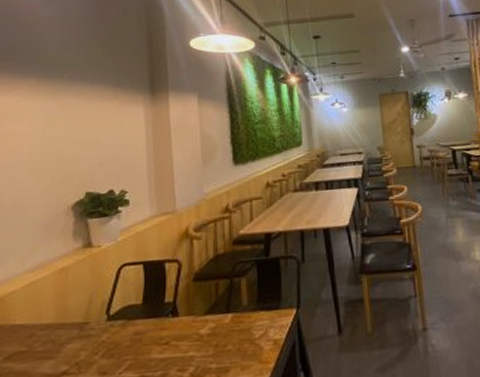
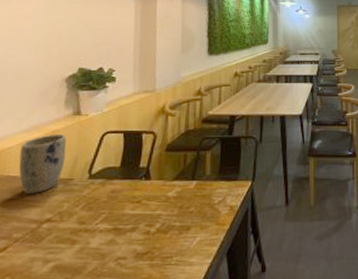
plant pot: none [25,270,79,344] -> present [19,133,67,194]

